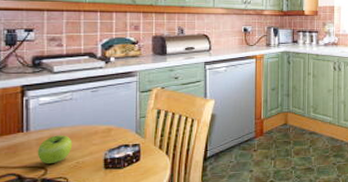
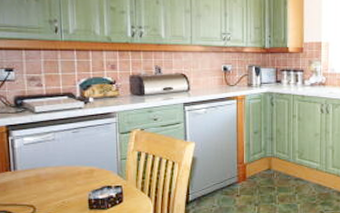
fruit: present [37,135,73,164] -> none [25,175,58,202]

